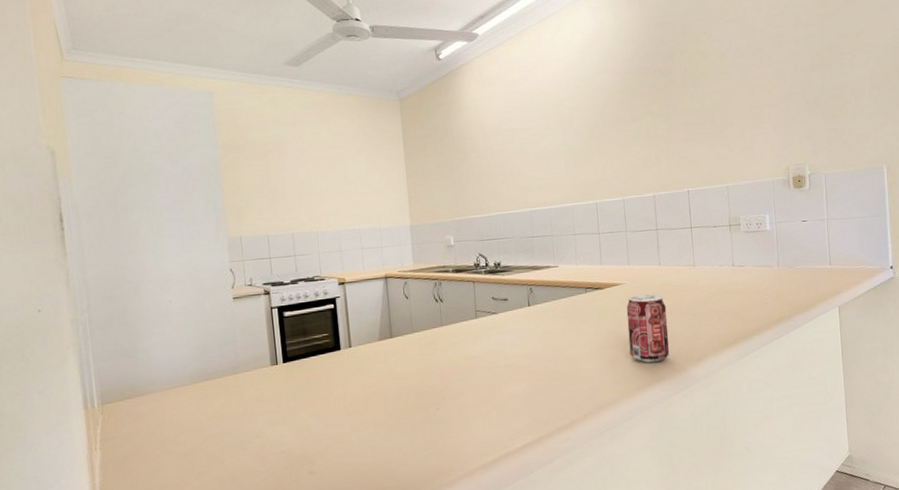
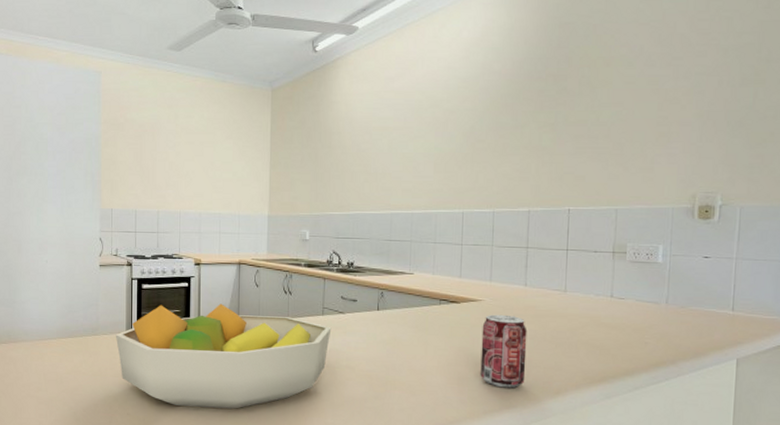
fruit bowl: none [259,321,487,435] -> present [115,303,332,409]

